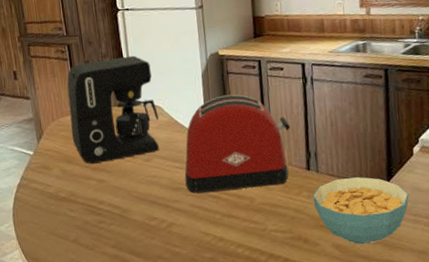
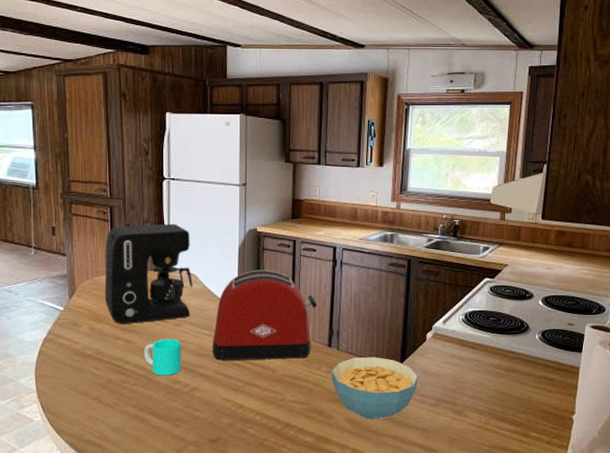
cup: none [116,174,156,214] -> present [143,338,181,376]

